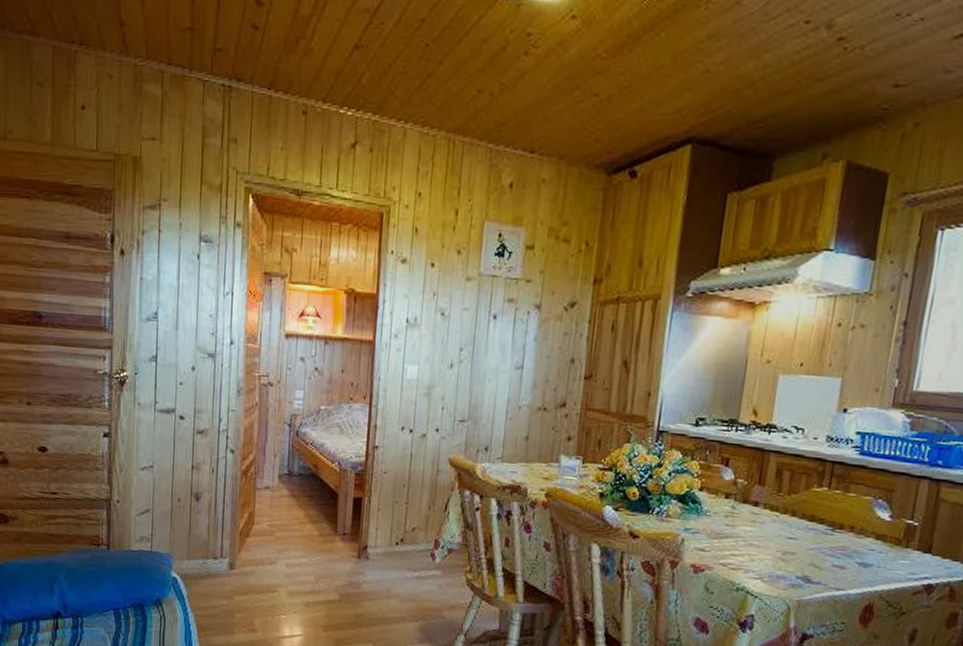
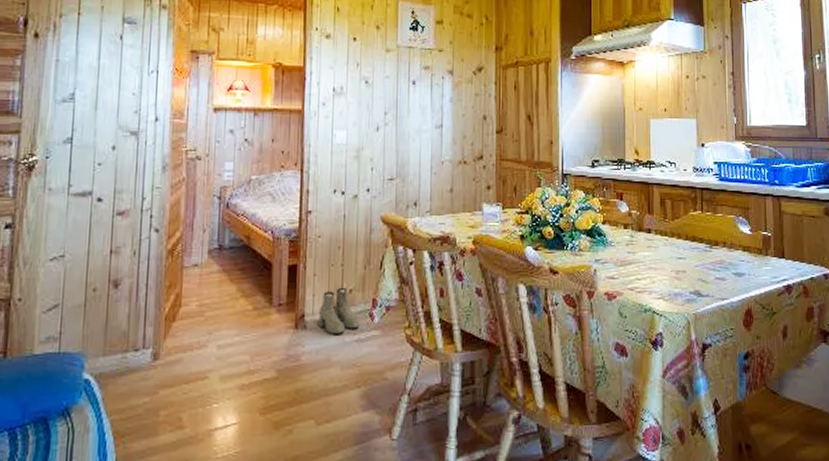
boots: none [381,524,421,569] -> present [319,287,360,334]

